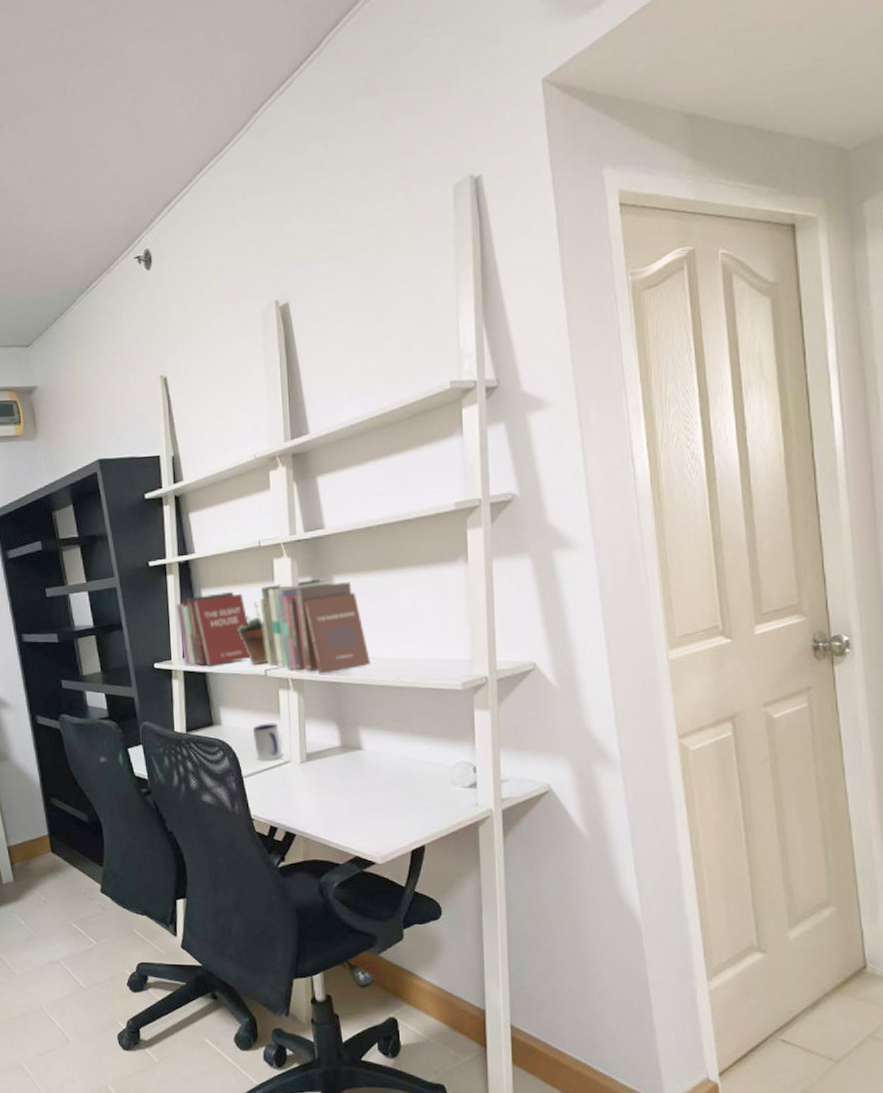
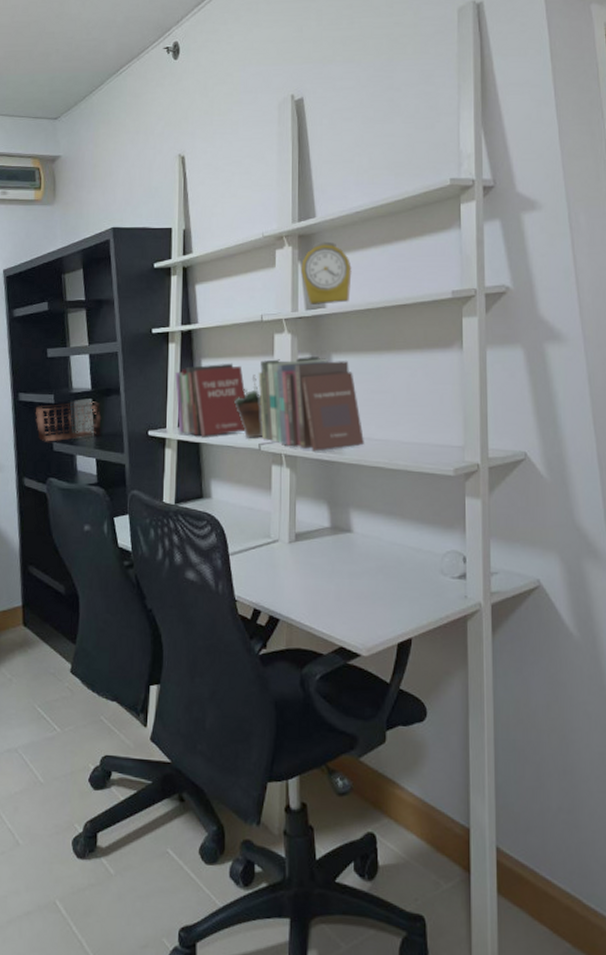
basket: none [40,638,108,680] -> present [35,401,102,442]
mug: present [252,723,283,761] -> none [242,499,272,539]
alarm clock: none [297,459,350,526] -> present [301,241,352,304]

